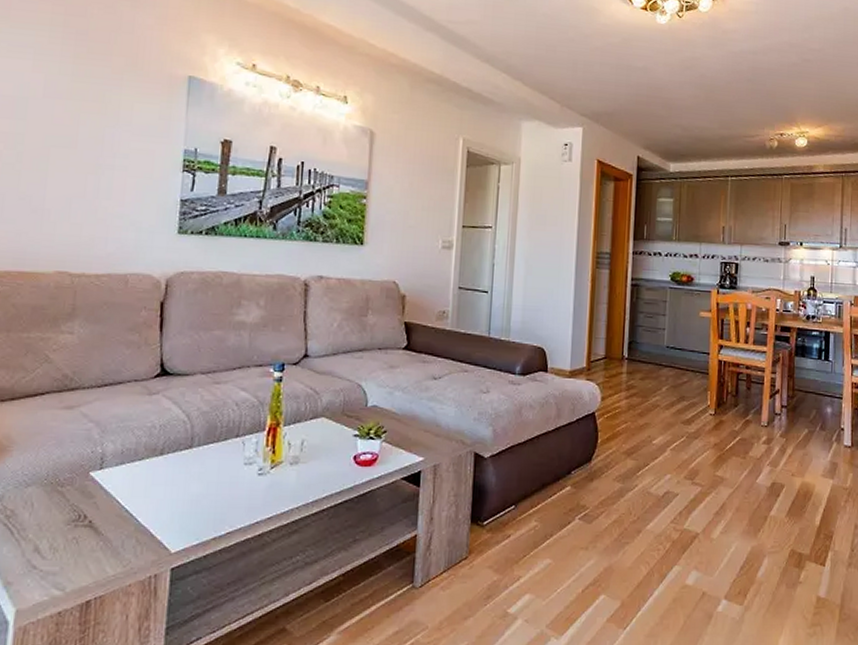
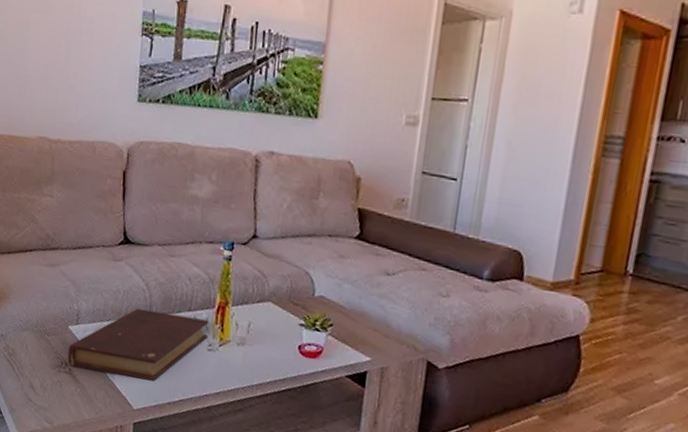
book: none [87,441,259,519] -> present [68,308,209,382]

